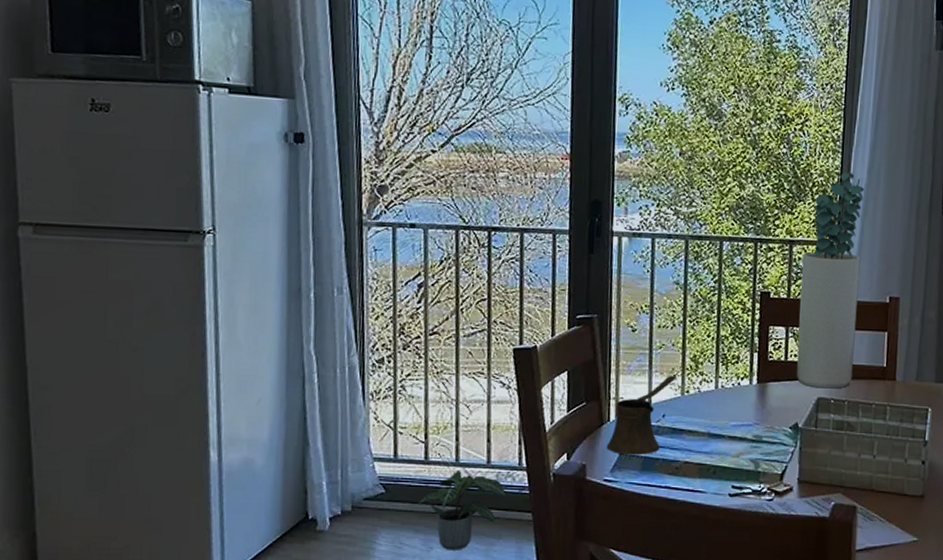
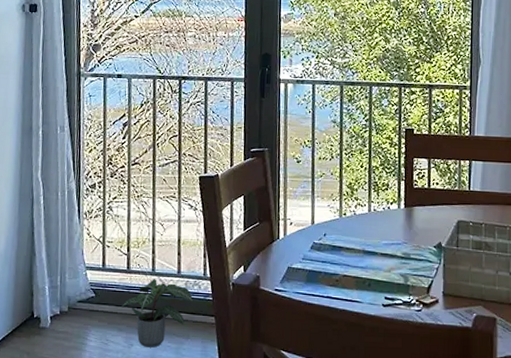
coffee pot: present [606,375,678,455] -> none [277,199,336,269]
vase: present [796,160,864,389] -> none [438,17,492,213]

